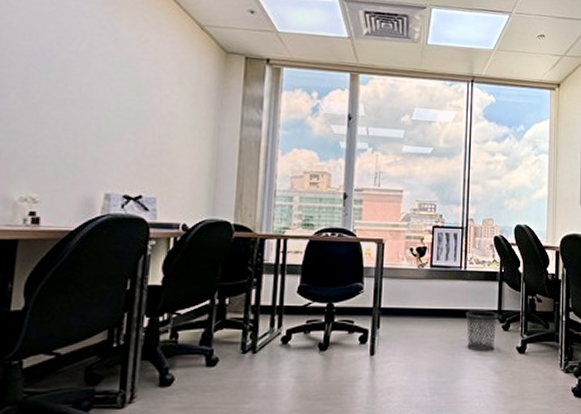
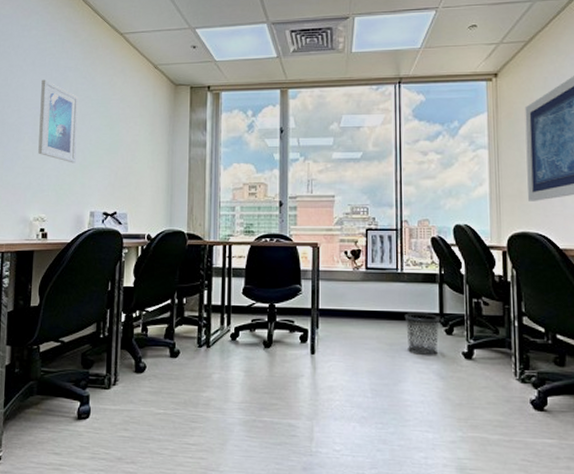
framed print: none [30,21,94,133] -> present [38,79,78,163]

